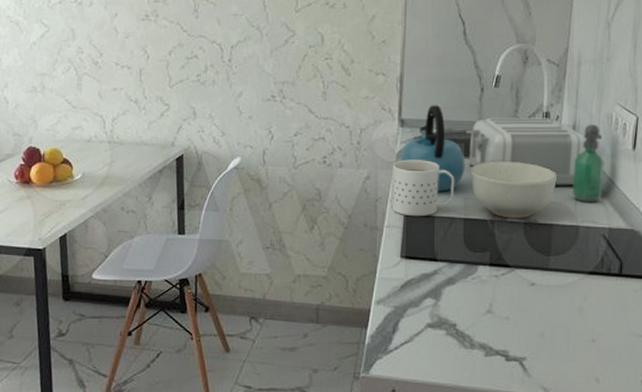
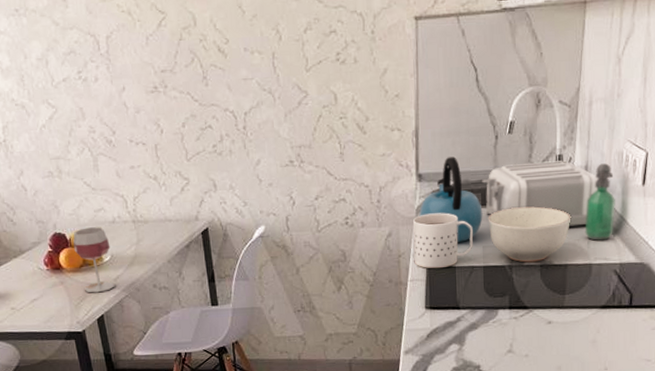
wineglass: none [46,144,83,211] -> present [73,227,116,293]

